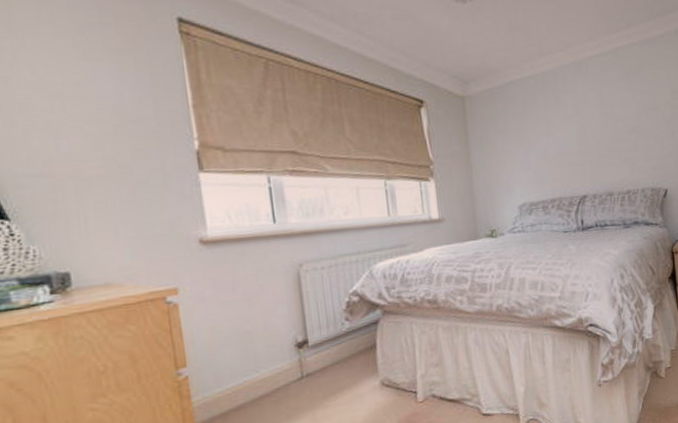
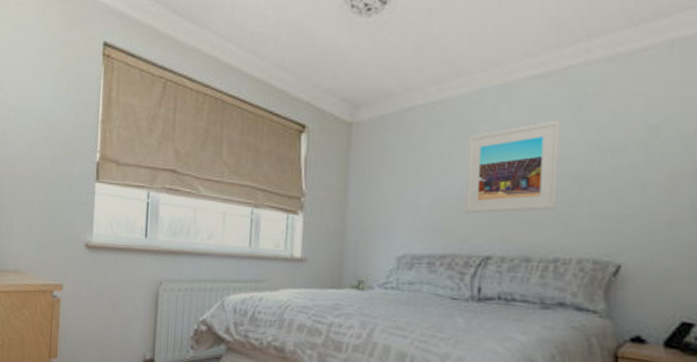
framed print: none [557,88,624,165] -> present [464,120,560,214]

